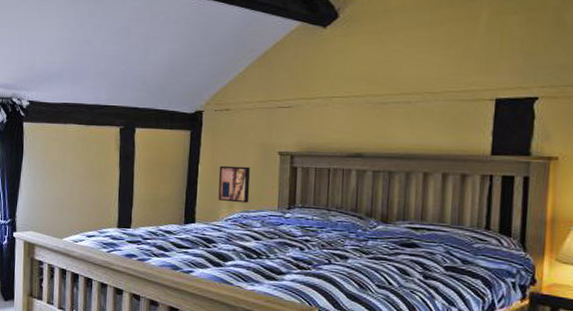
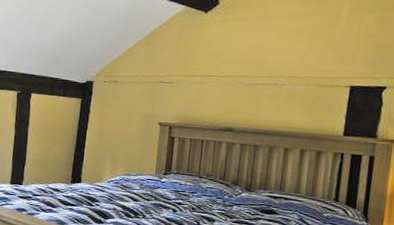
wall art: present [218,165,251,203] -> none [103,132,133,168]

